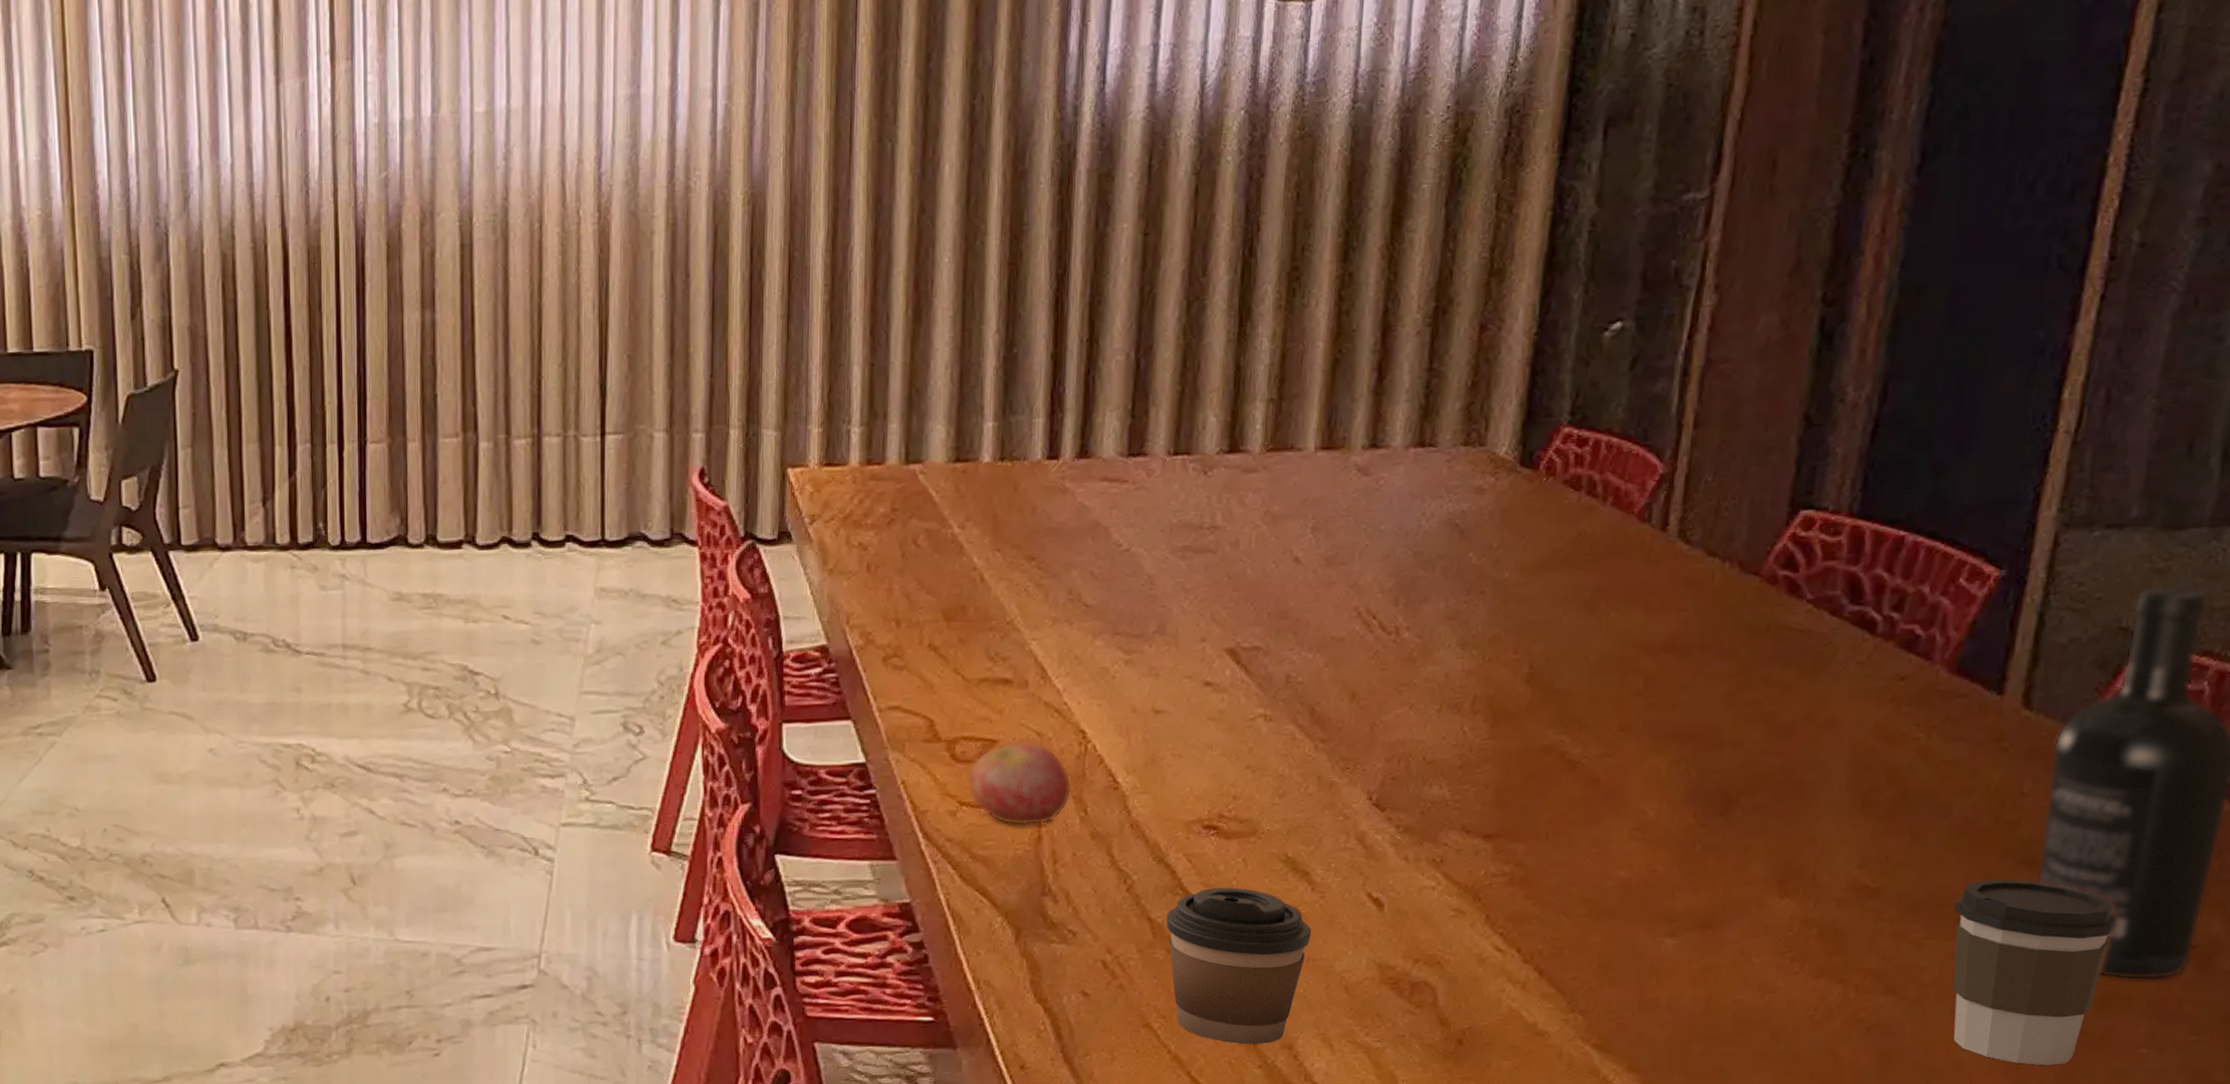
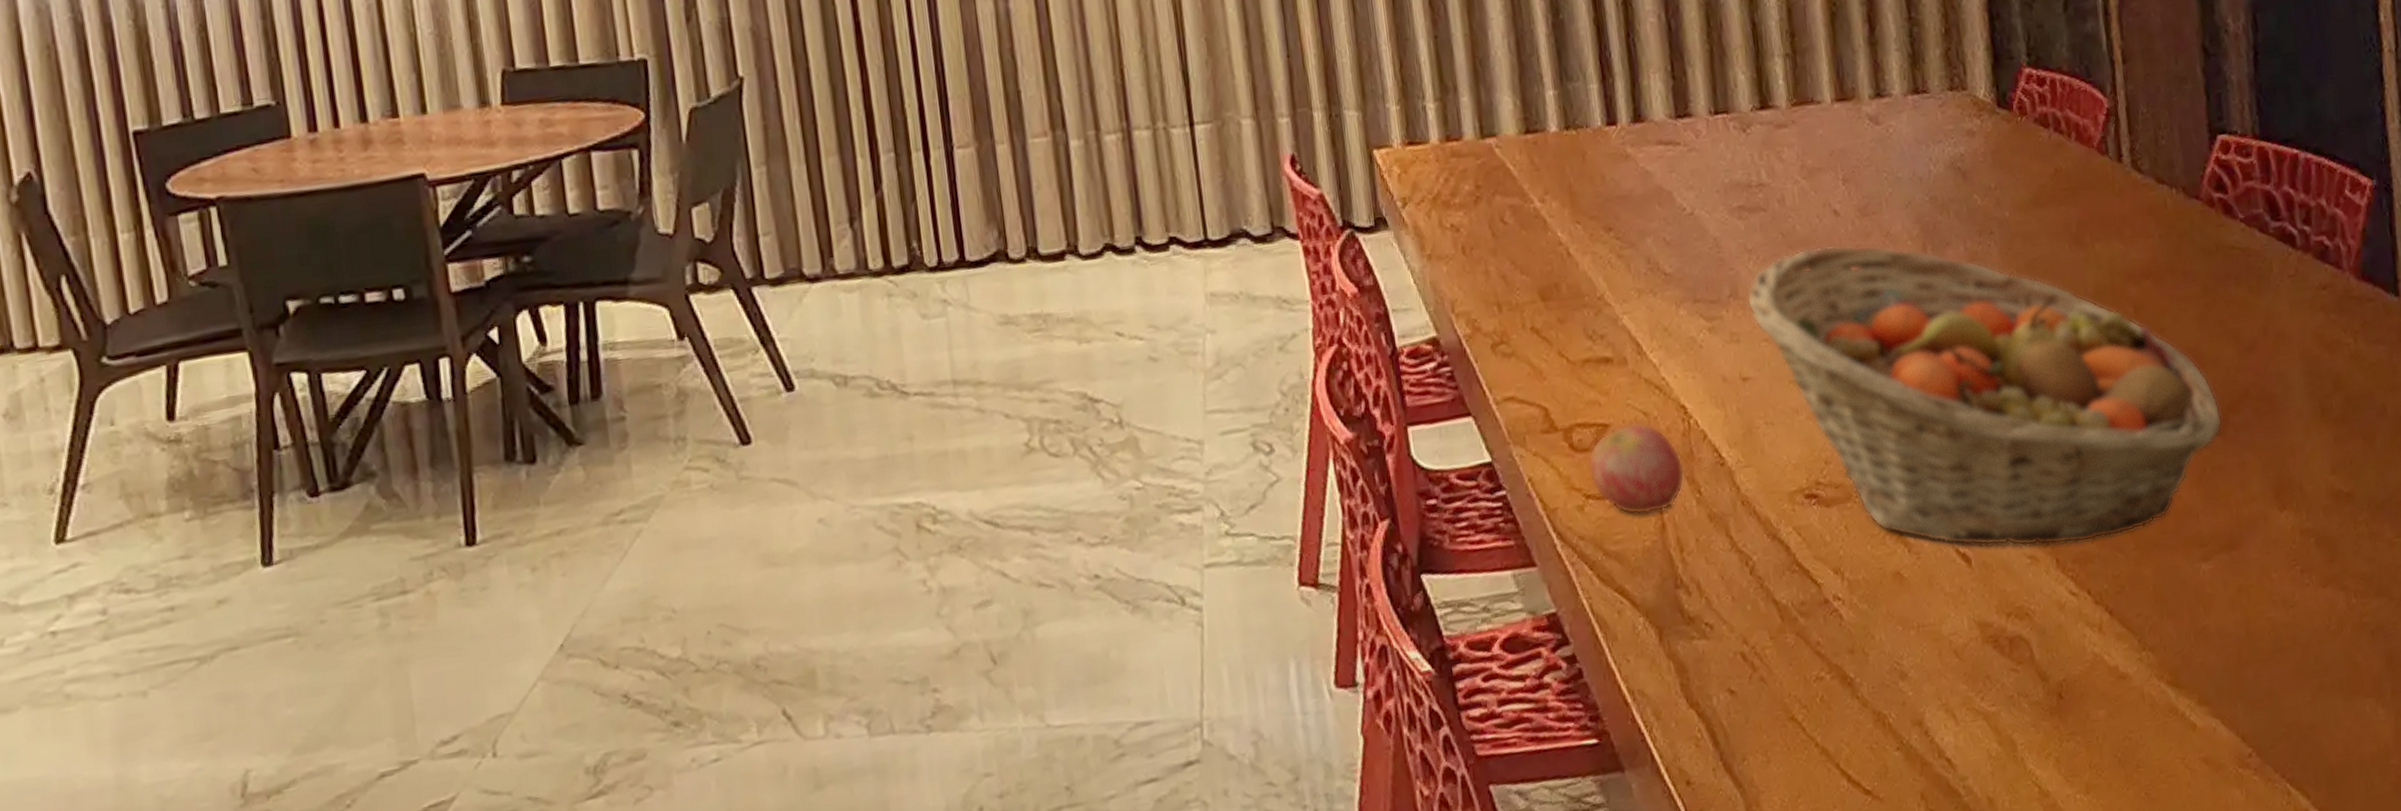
coffee cup: present [1166,887,1312,1045] -> none [1789,557,1917,727]
fruit basket: none [1174,591,1730,903] -> present [1747,244,2223,547]

